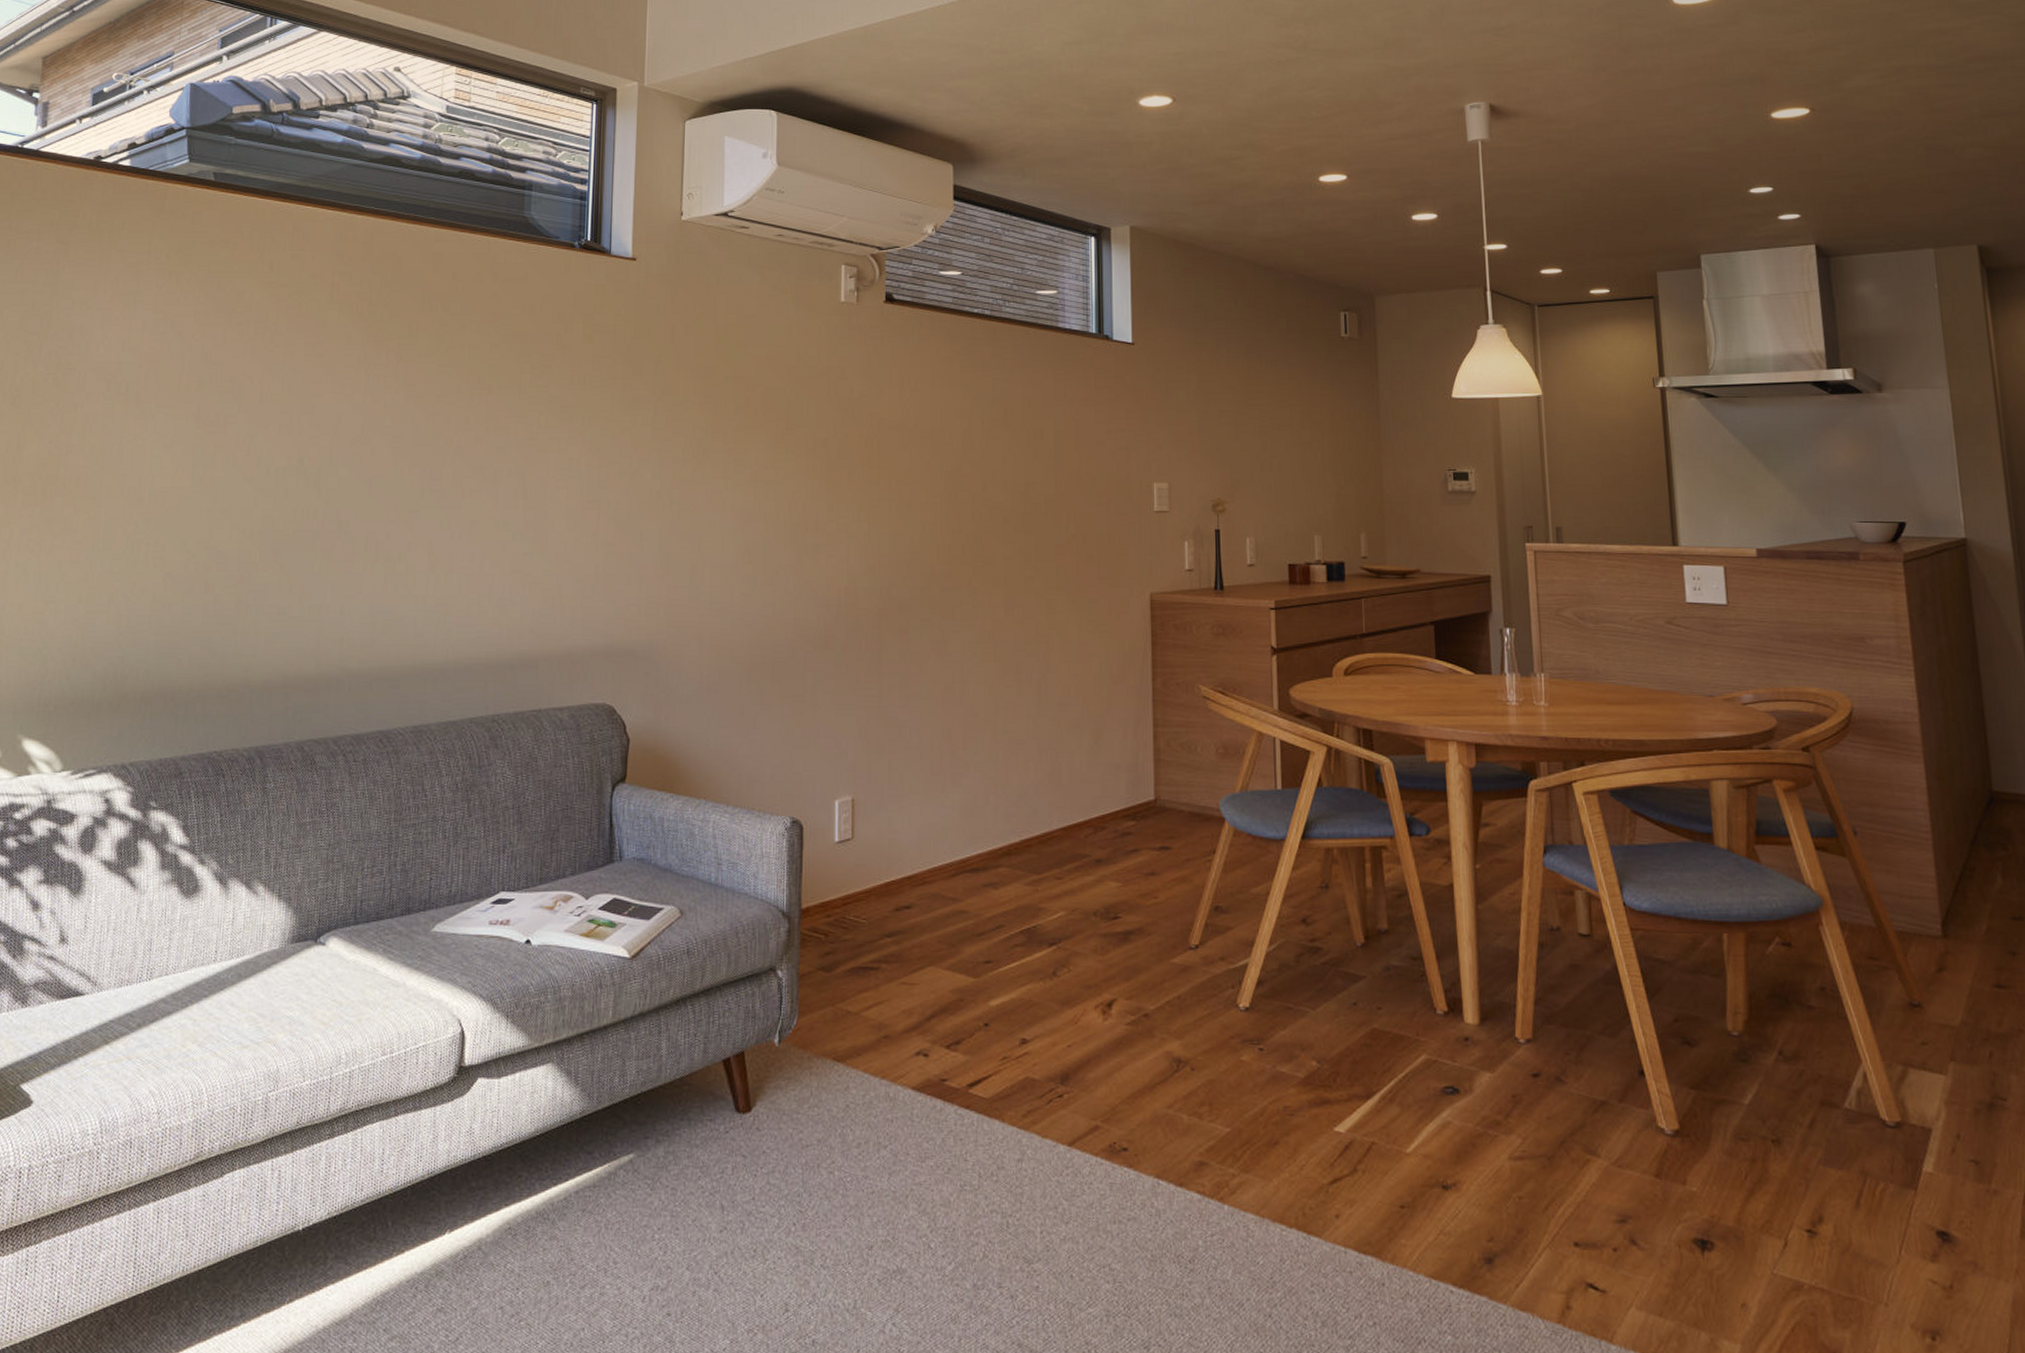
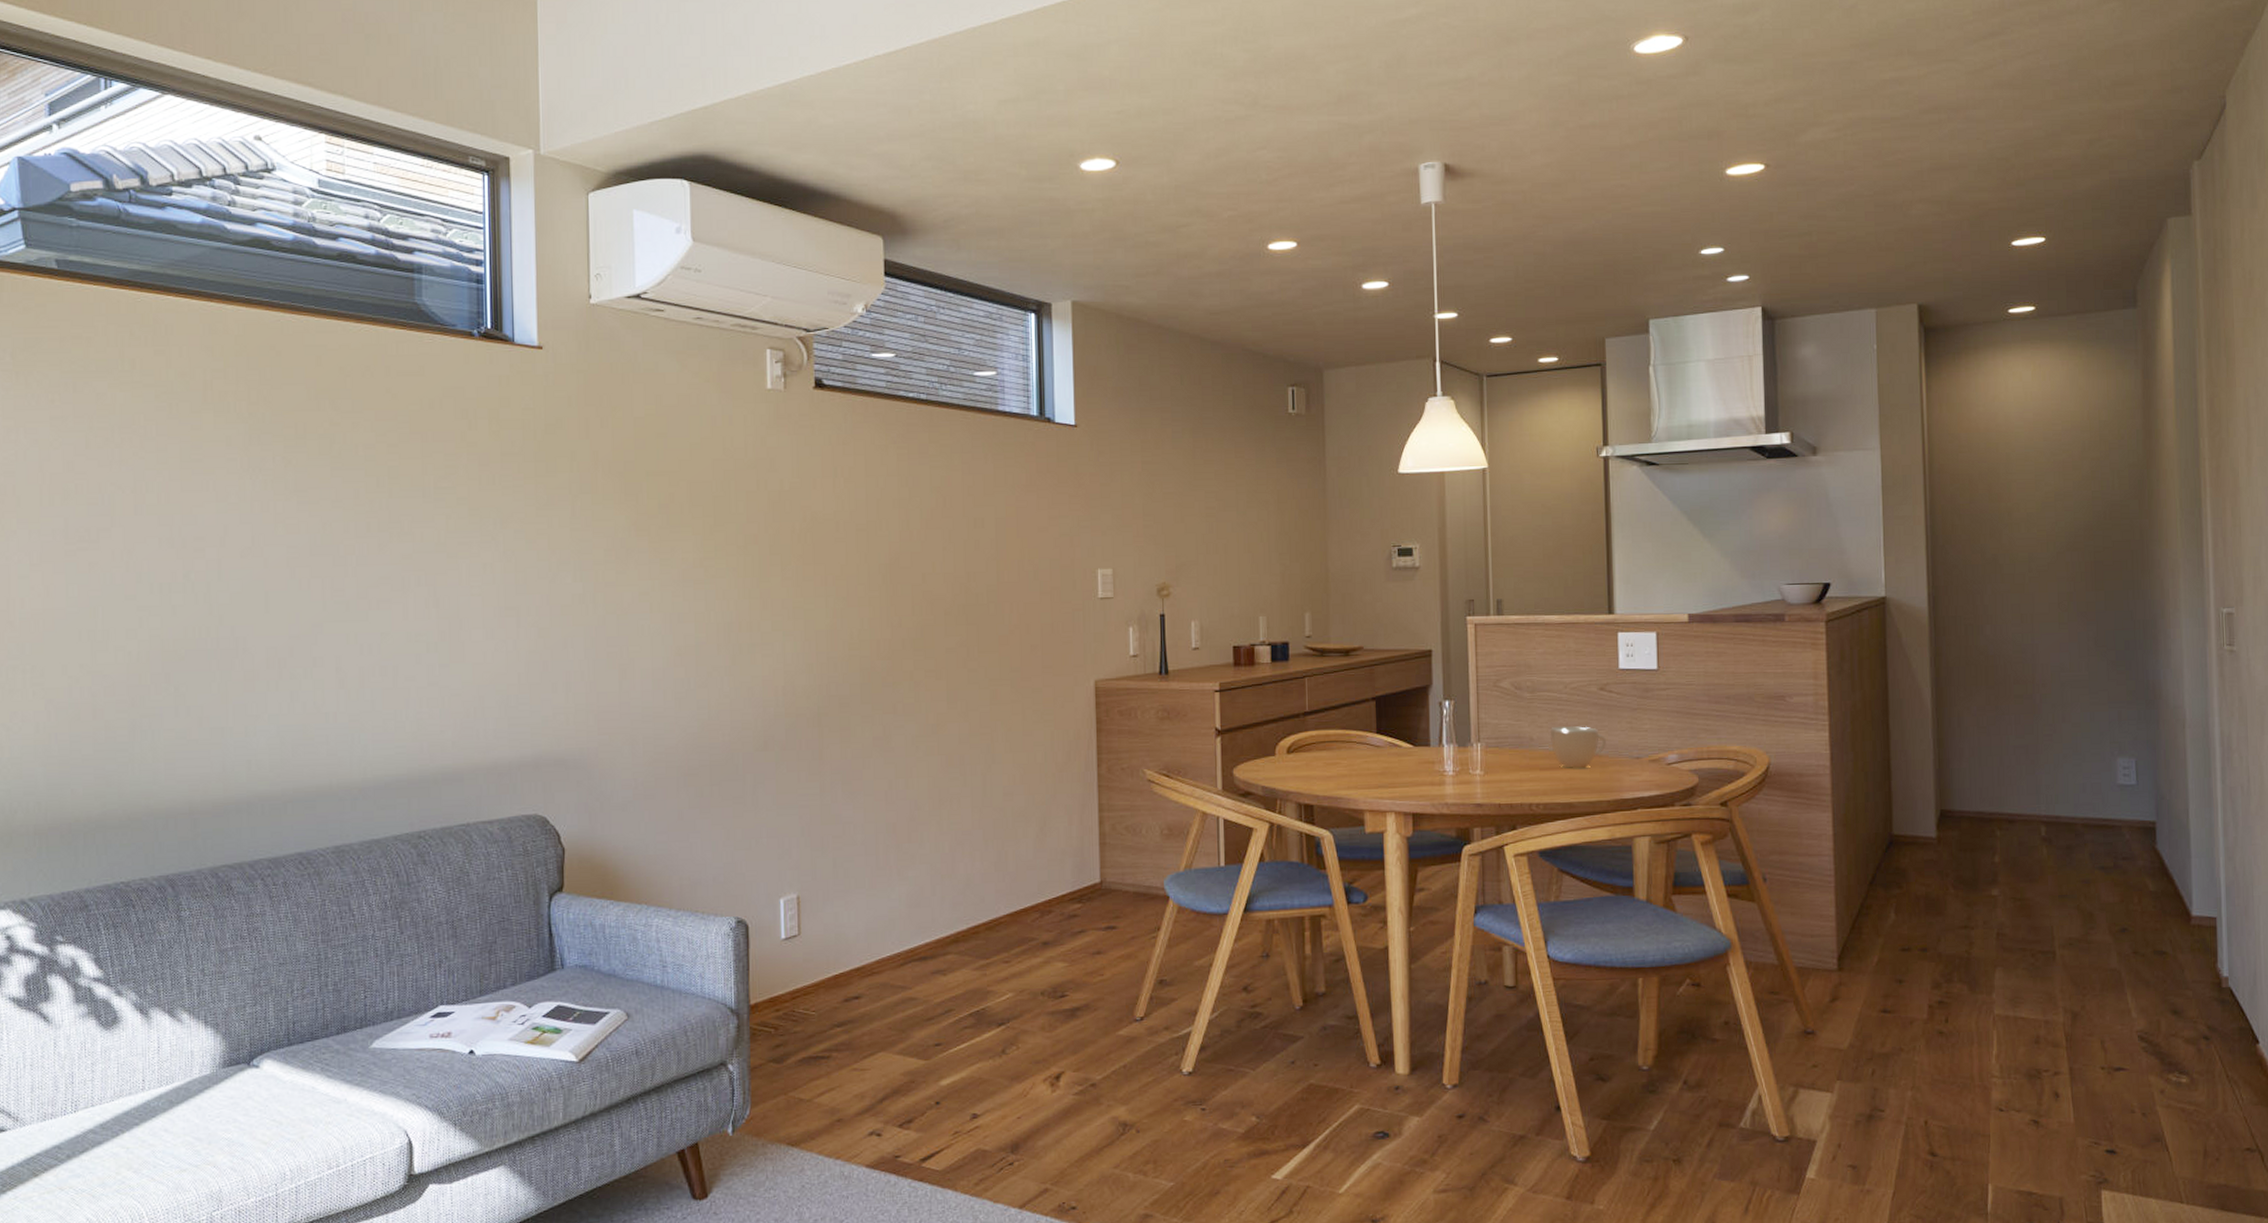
cup: none [1617,659,1676,704] -> present [1551,725,1606,768]

